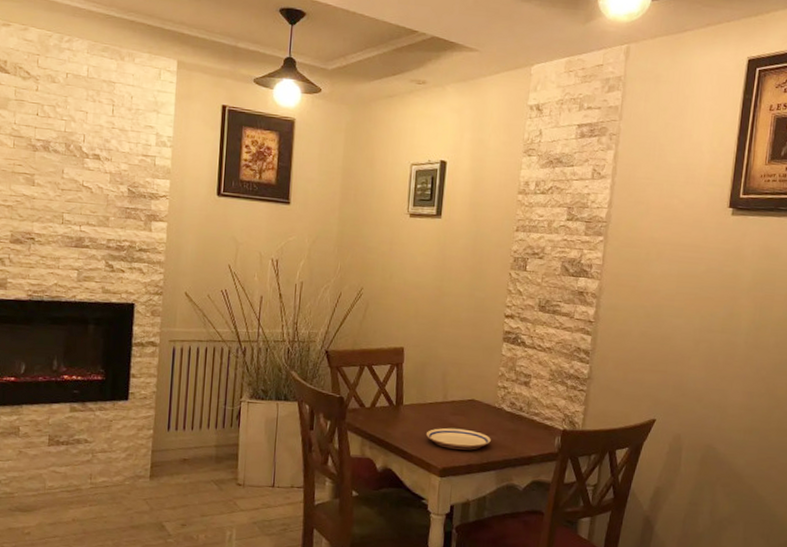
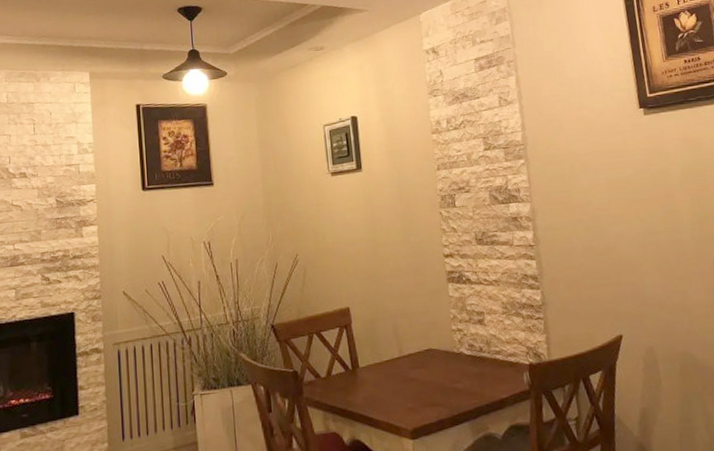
plate: present [425,427,491,450] -> none [388,382,457,407]

